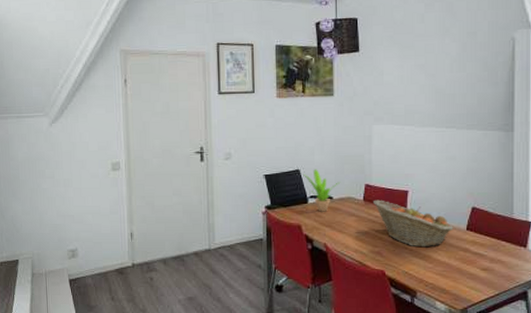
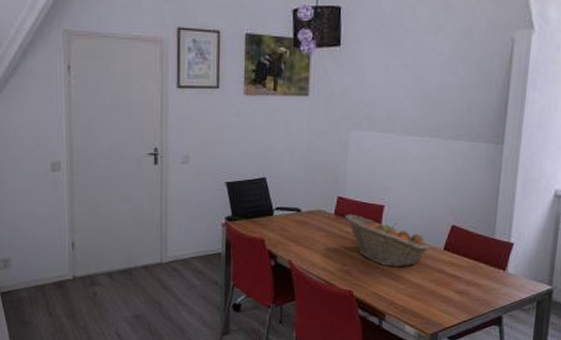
potted plant: present [303,169,341,212] -> none [269,178,311,226]

